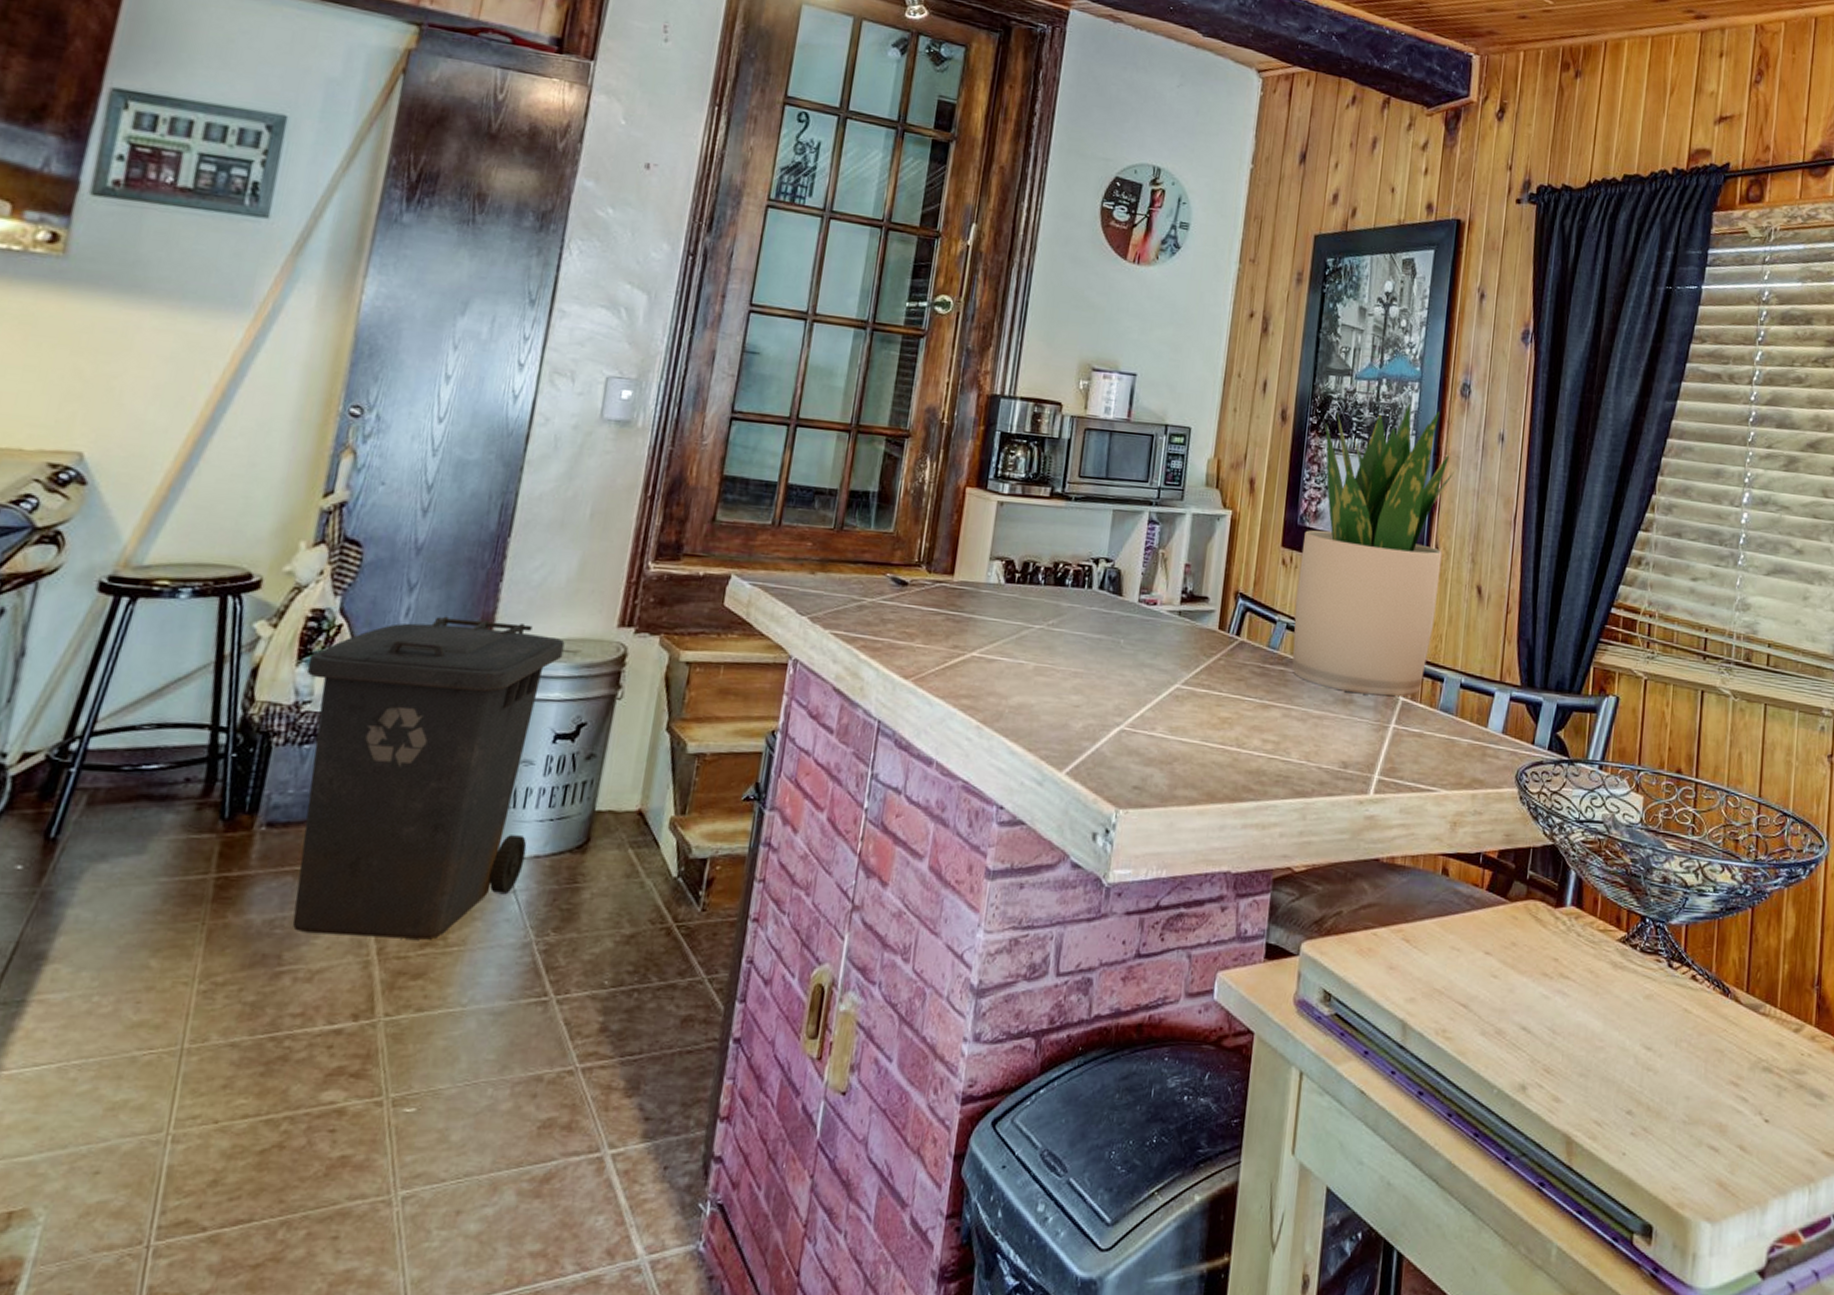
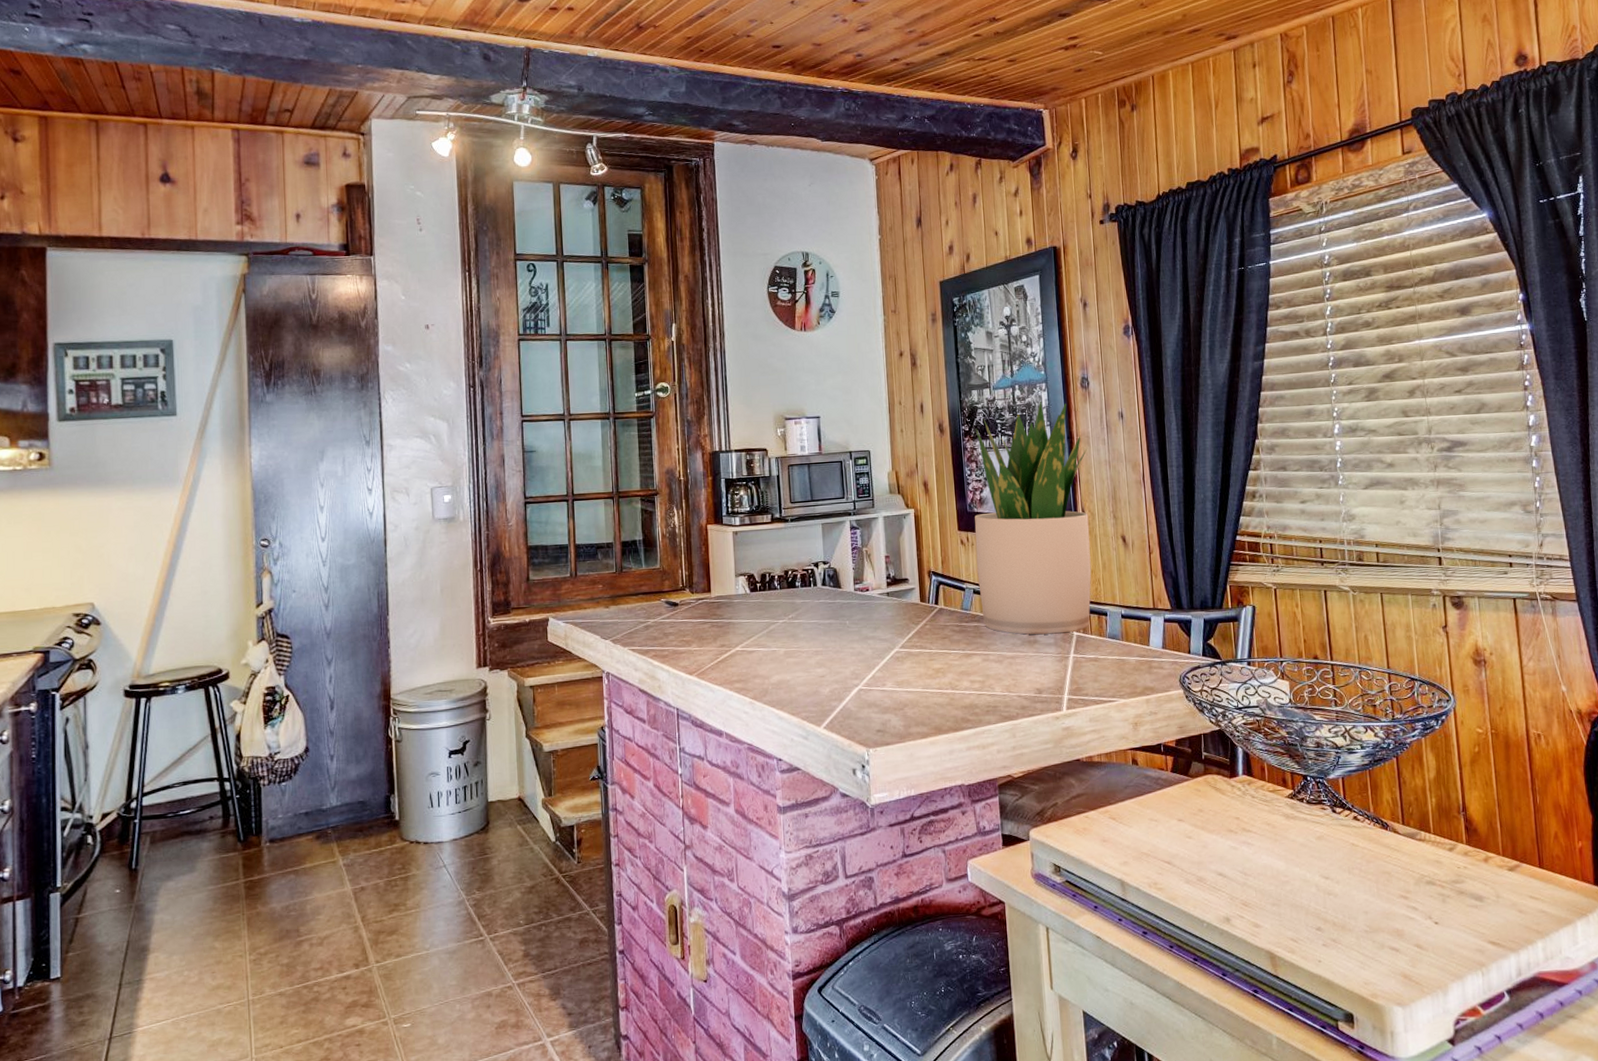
recycling bin: present [292,616,565,940] -> none [272,675,447,912]

